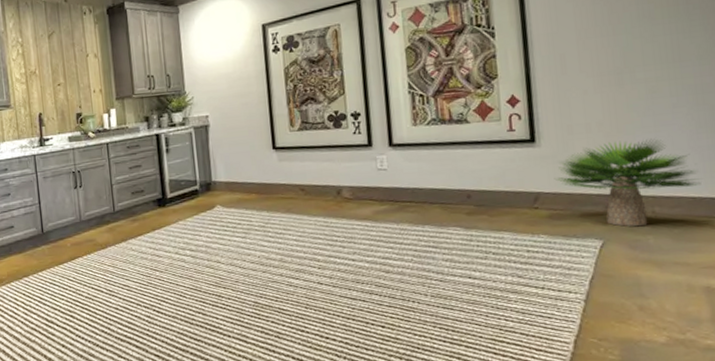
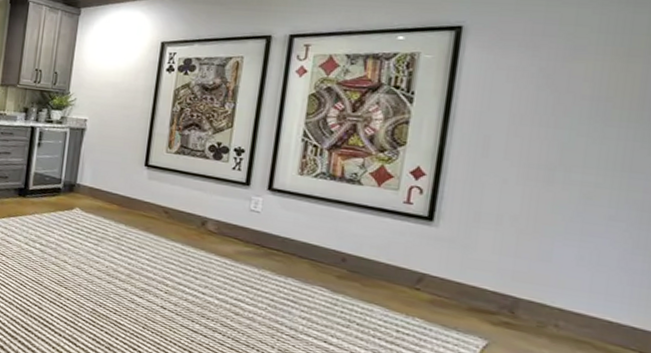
potted plant: present [554,139,701,227] -> none [445,239,624,338]

